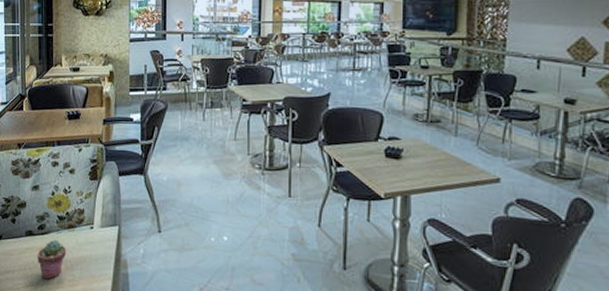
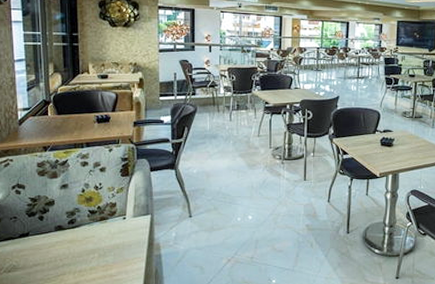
potted succulent: present [37,239,67,280] -> none [68,231,99,268]

